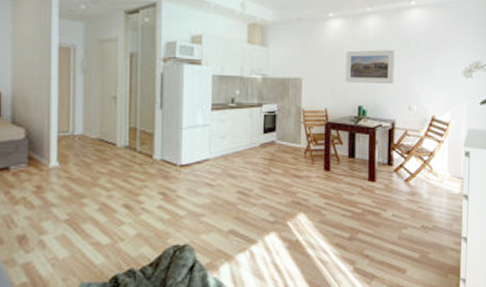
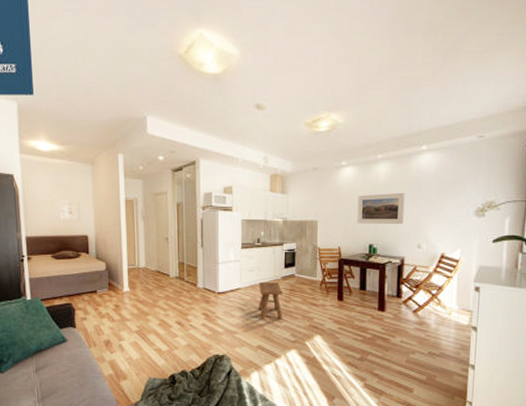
stool: none [231,150,261,198] -> present [259,282,283,320]

